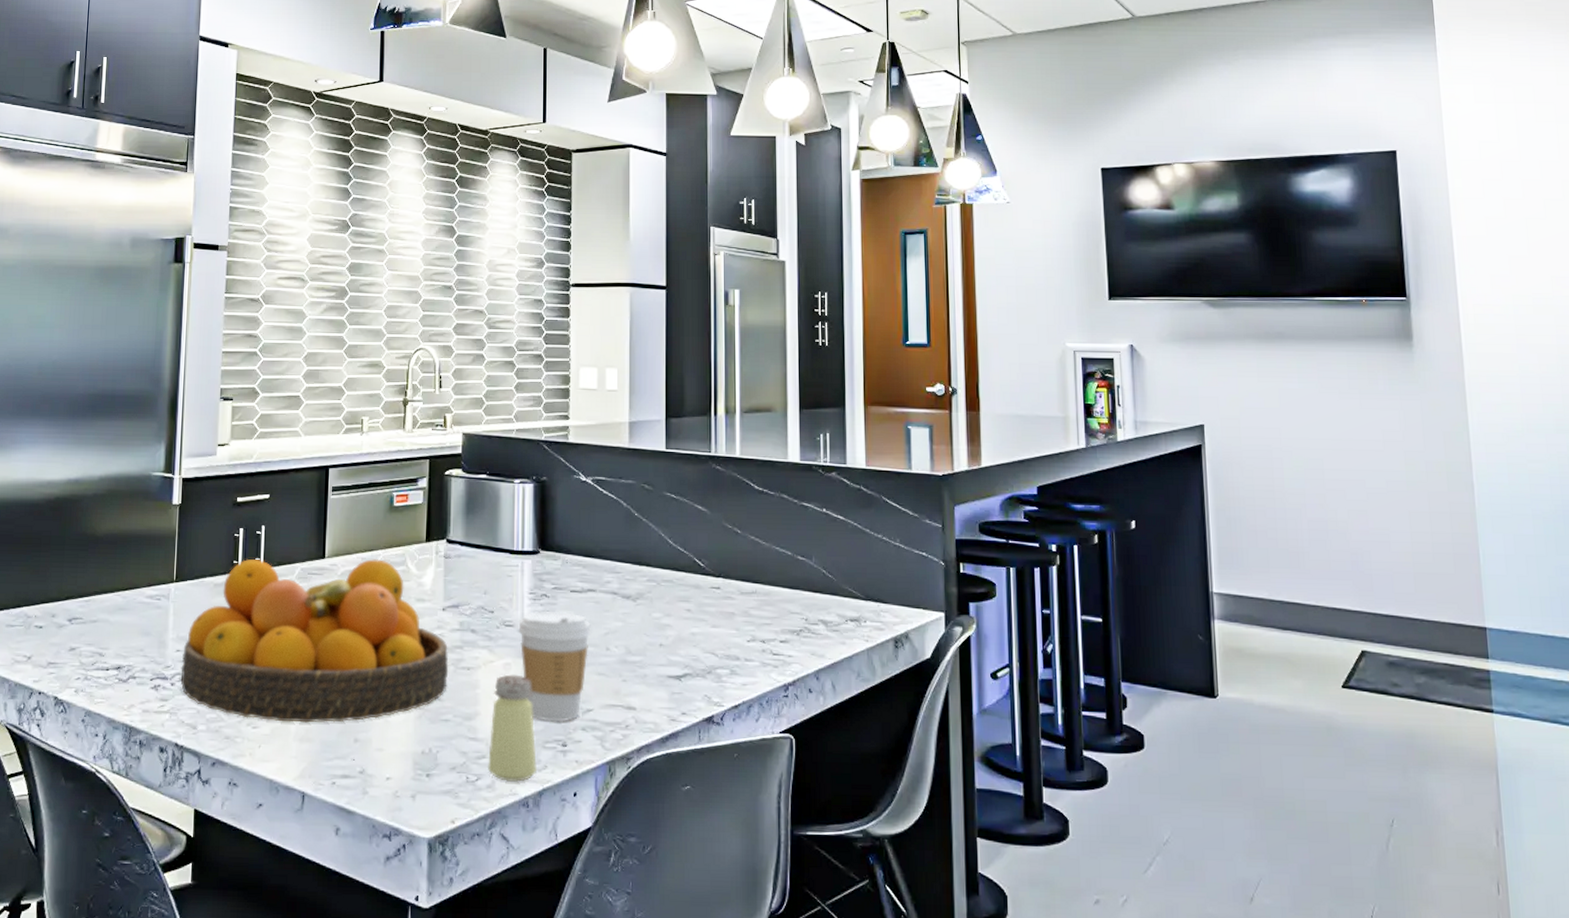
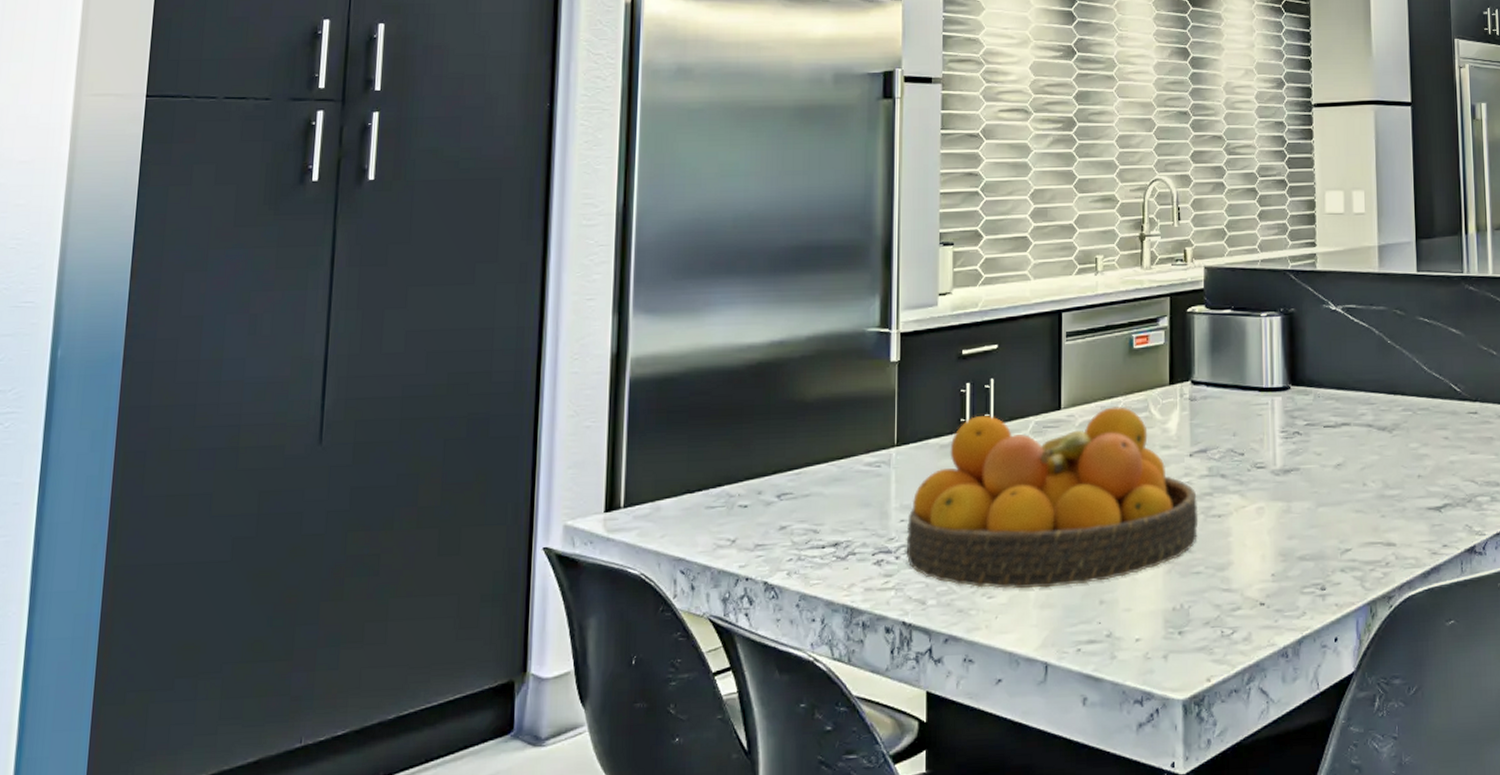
saltshaker: present [487,674,538,782] -> none [1242,518,1296,632]
coffee cup: present [518,610,591,722] -> none [1270,448,1346,565]

